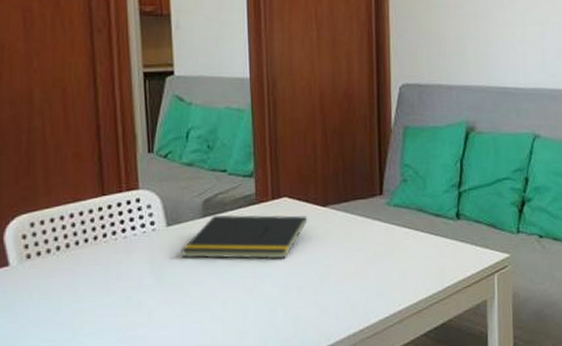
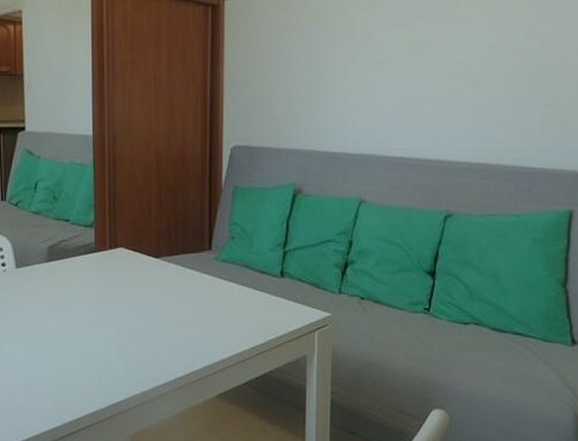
notepad: present [181,214,307,260] -> none [28,260,141,304]

